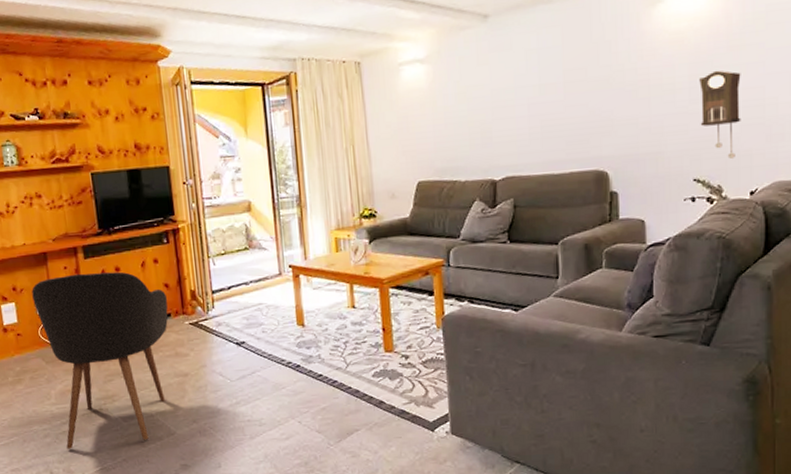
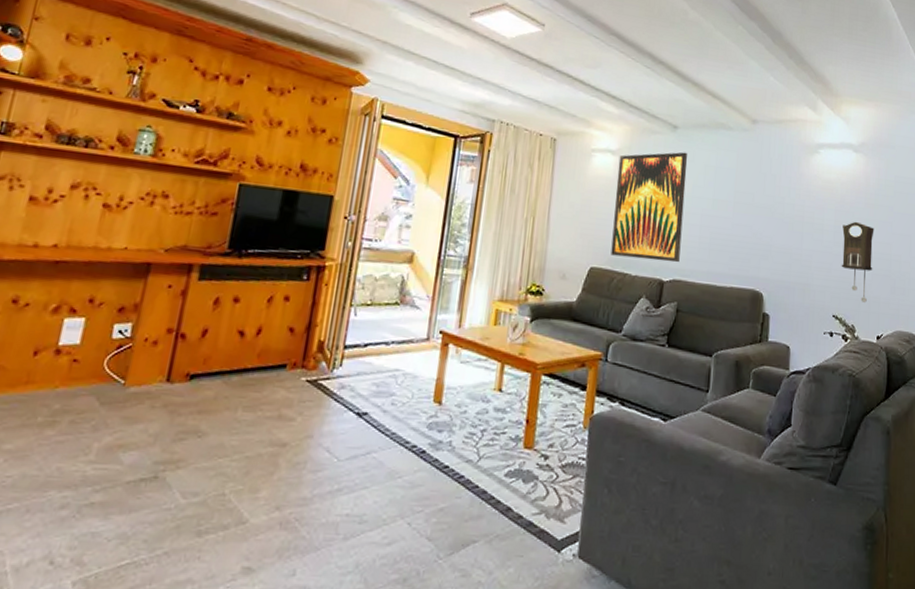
armchair: present [31,271,168,449] -> none [87,295,289,530]
wall art: none [429,41,510,166] -> present [611,152,688,263]

